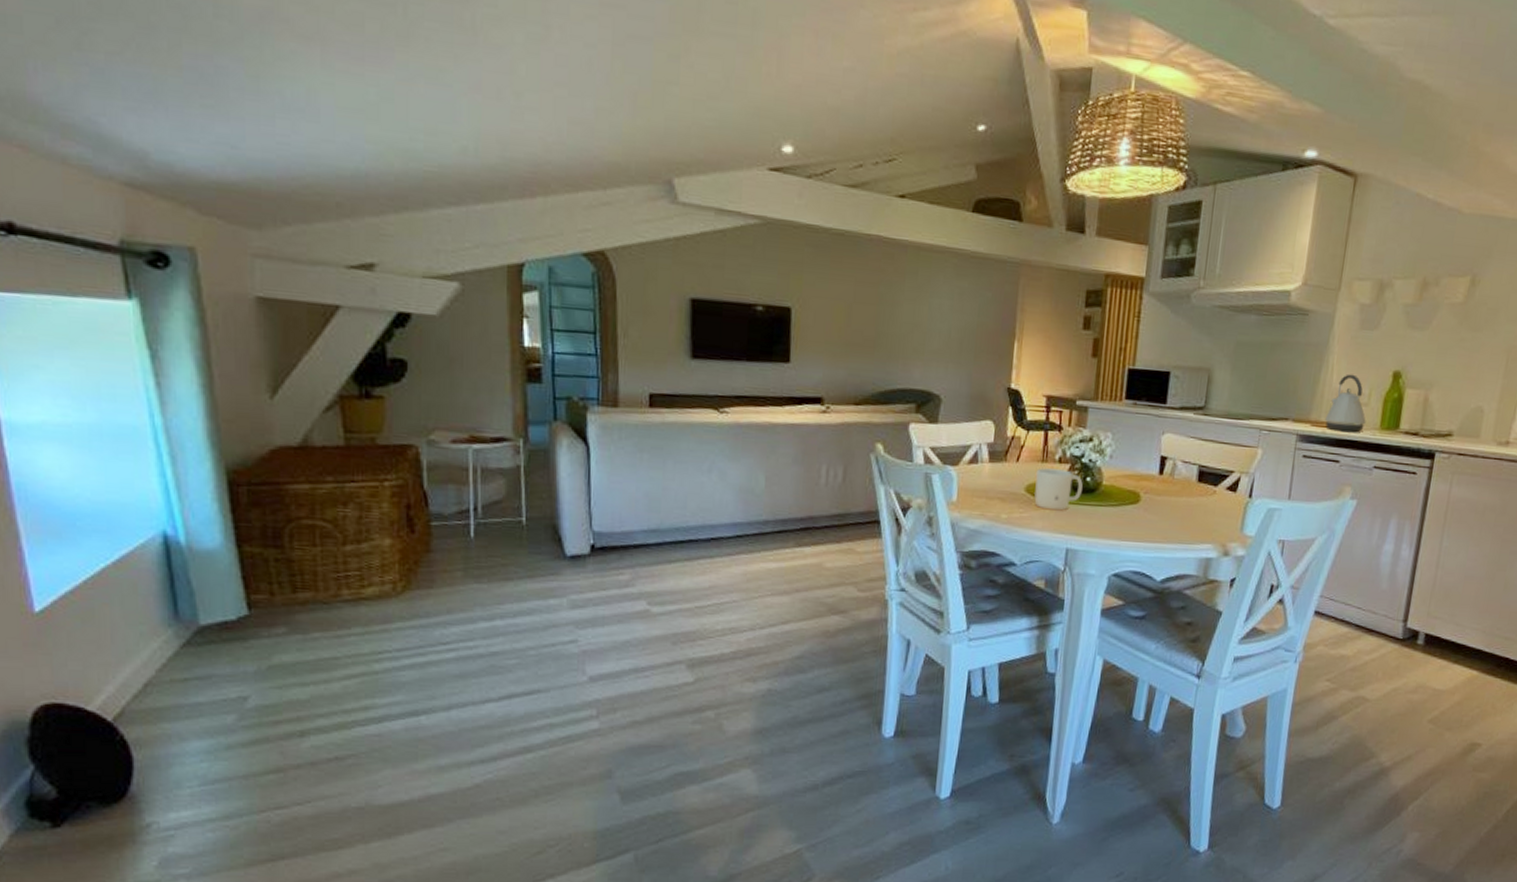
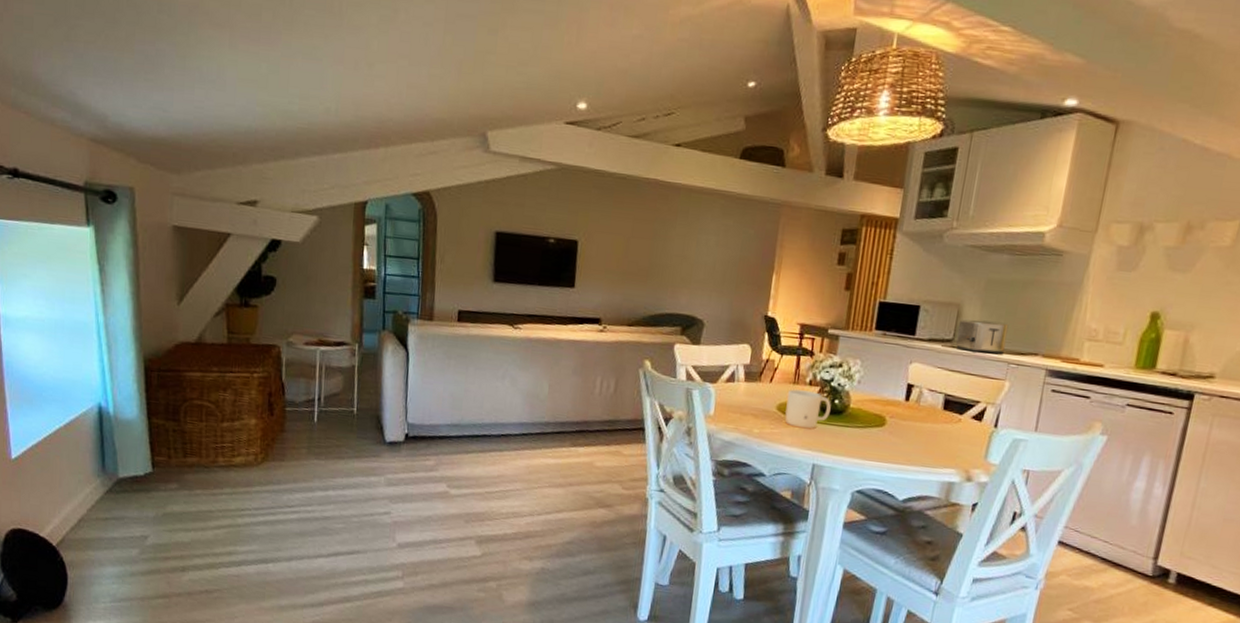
toaster: none [1207,385,1259,422] -> present [955,319,1009,355]
kettle: present [1325,374,1366,433] -> none [1076,313,1120,371]

